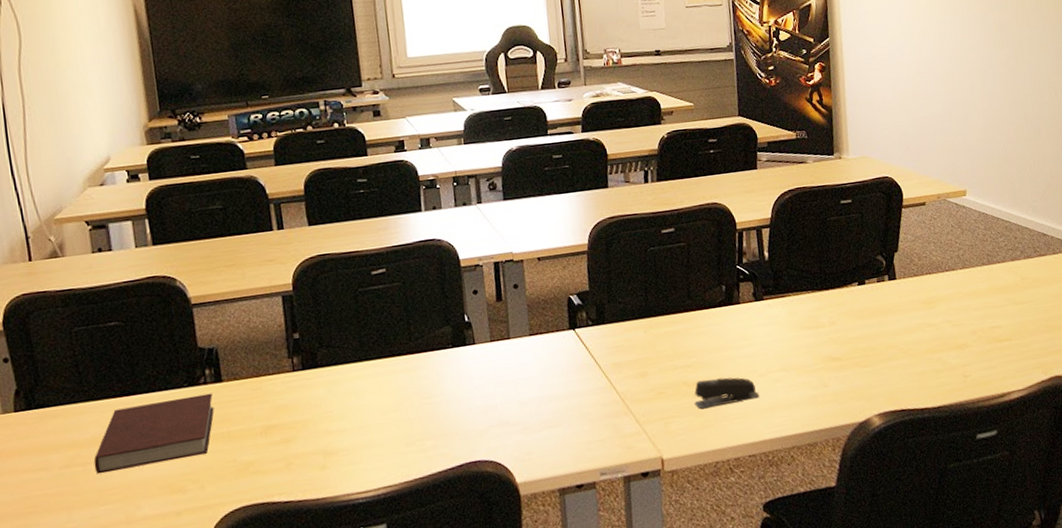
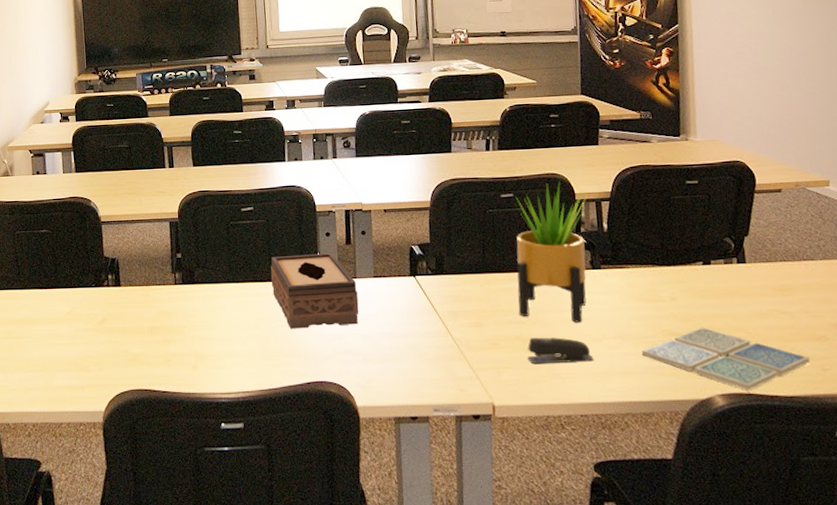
notebook: present [93,393,214,474] -> none [24,294,113,347]
tissue box: none [410,313,515,407] -> present [271,253,359,329]
potted plant: none [677,211,751,360] -> present [516,181,588,323]
drink coaster: none [804,348,954,407] -> present [641,327,811,390]

